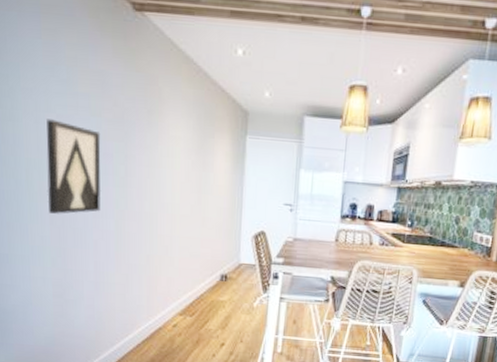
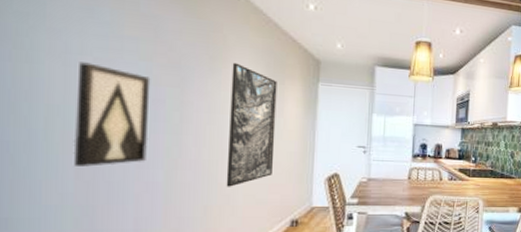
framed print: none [164,116,208,239] -> present [226,62,277,187]

